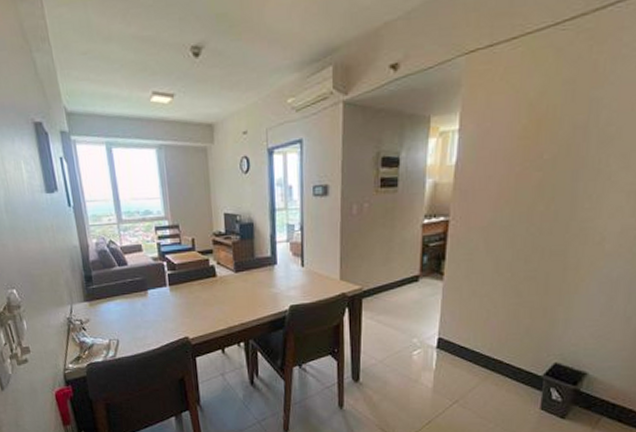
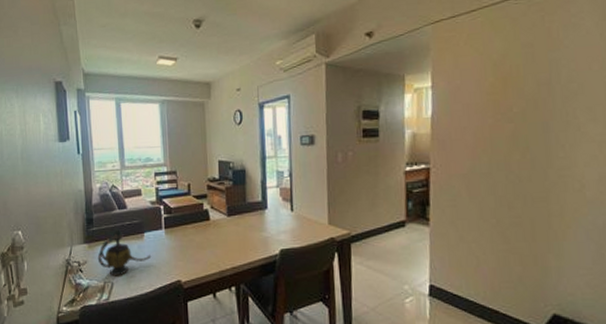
teapot: none [100,285,157,334] -> present [97,228,152,276]

